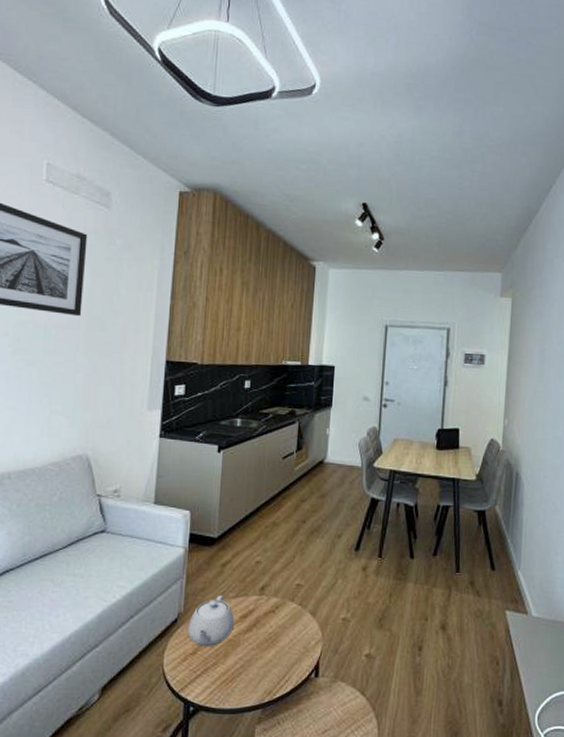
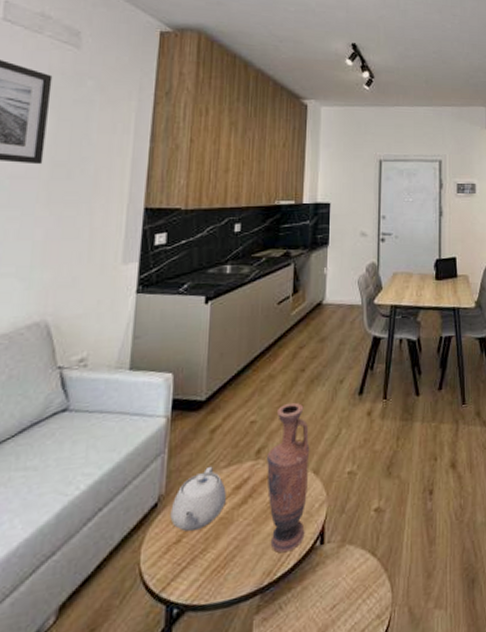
vase: none [269,549,308,678] -> present [267,402,310,553]

